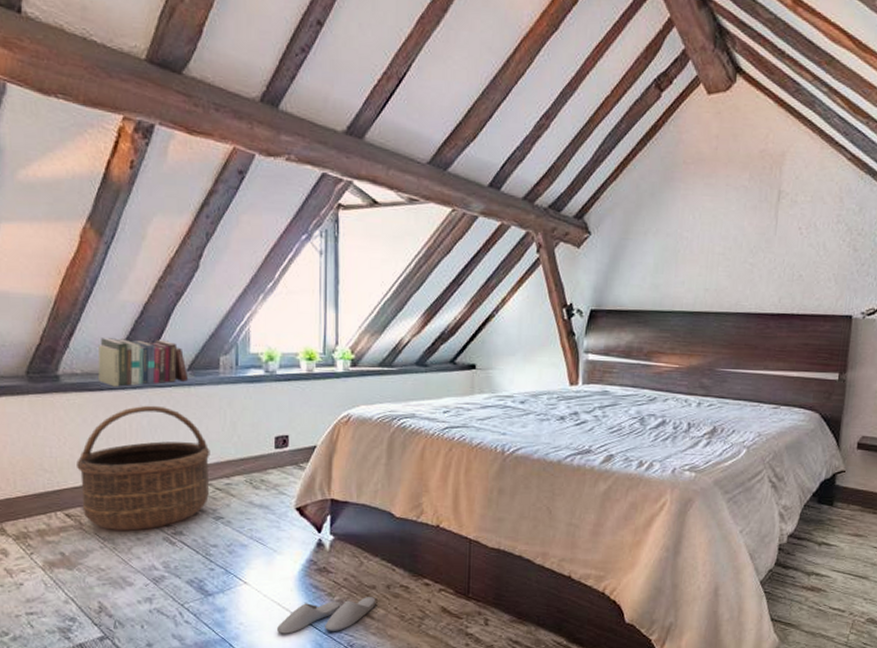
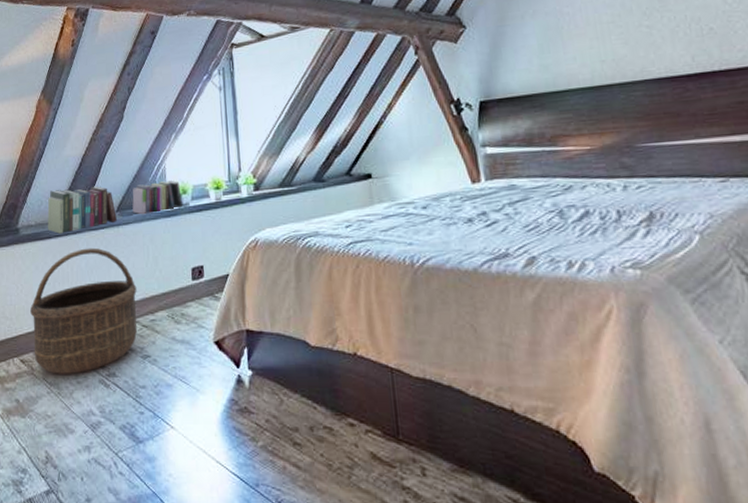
books: none [208,344,269,378] -> present [132,181,183,215]
slippers: present [277,597,376,634] -> none [204,441,301,487]

